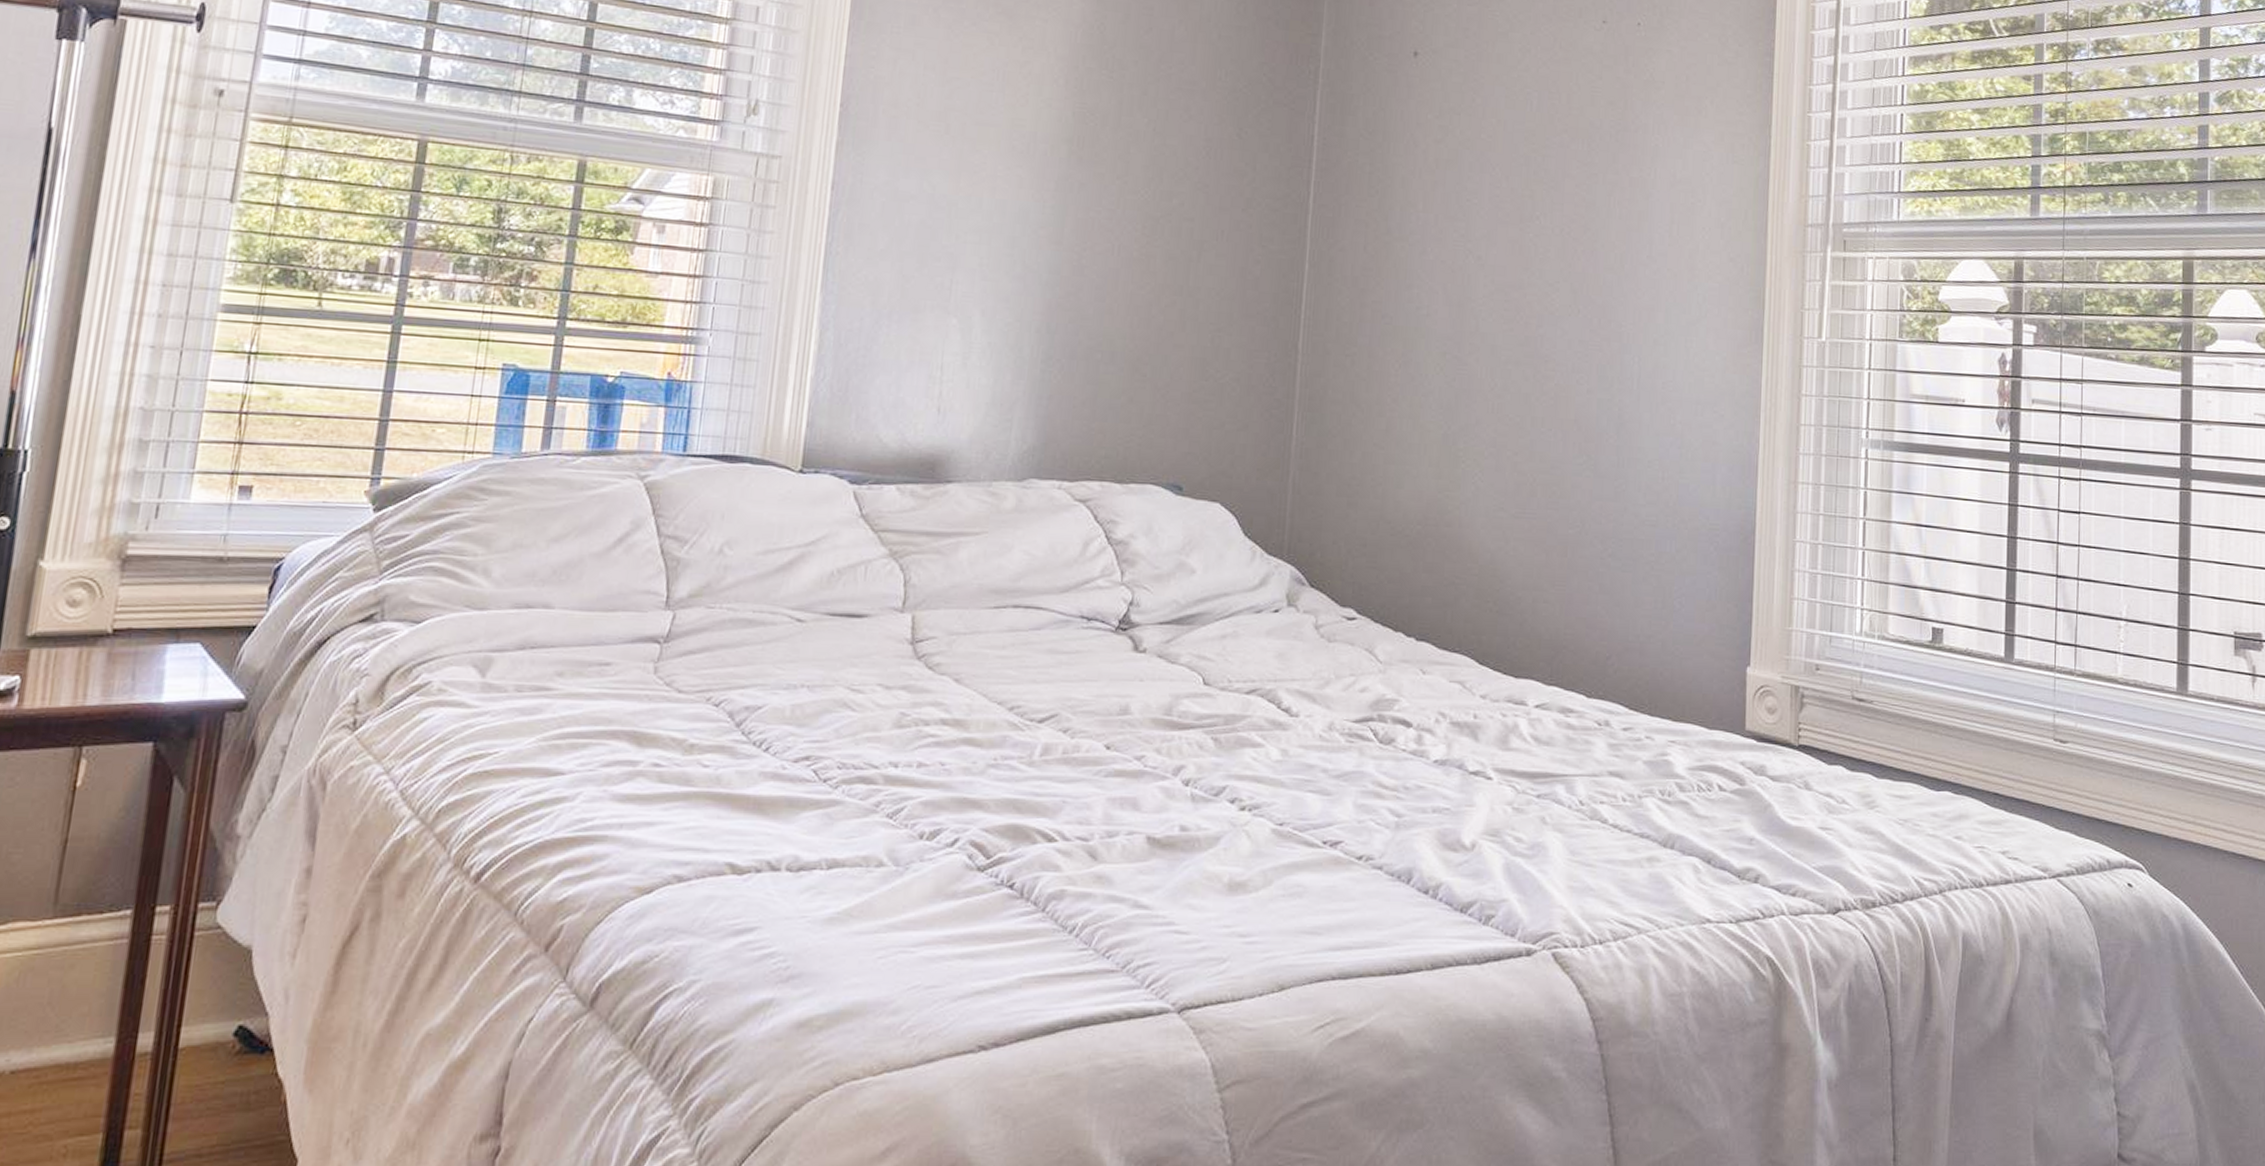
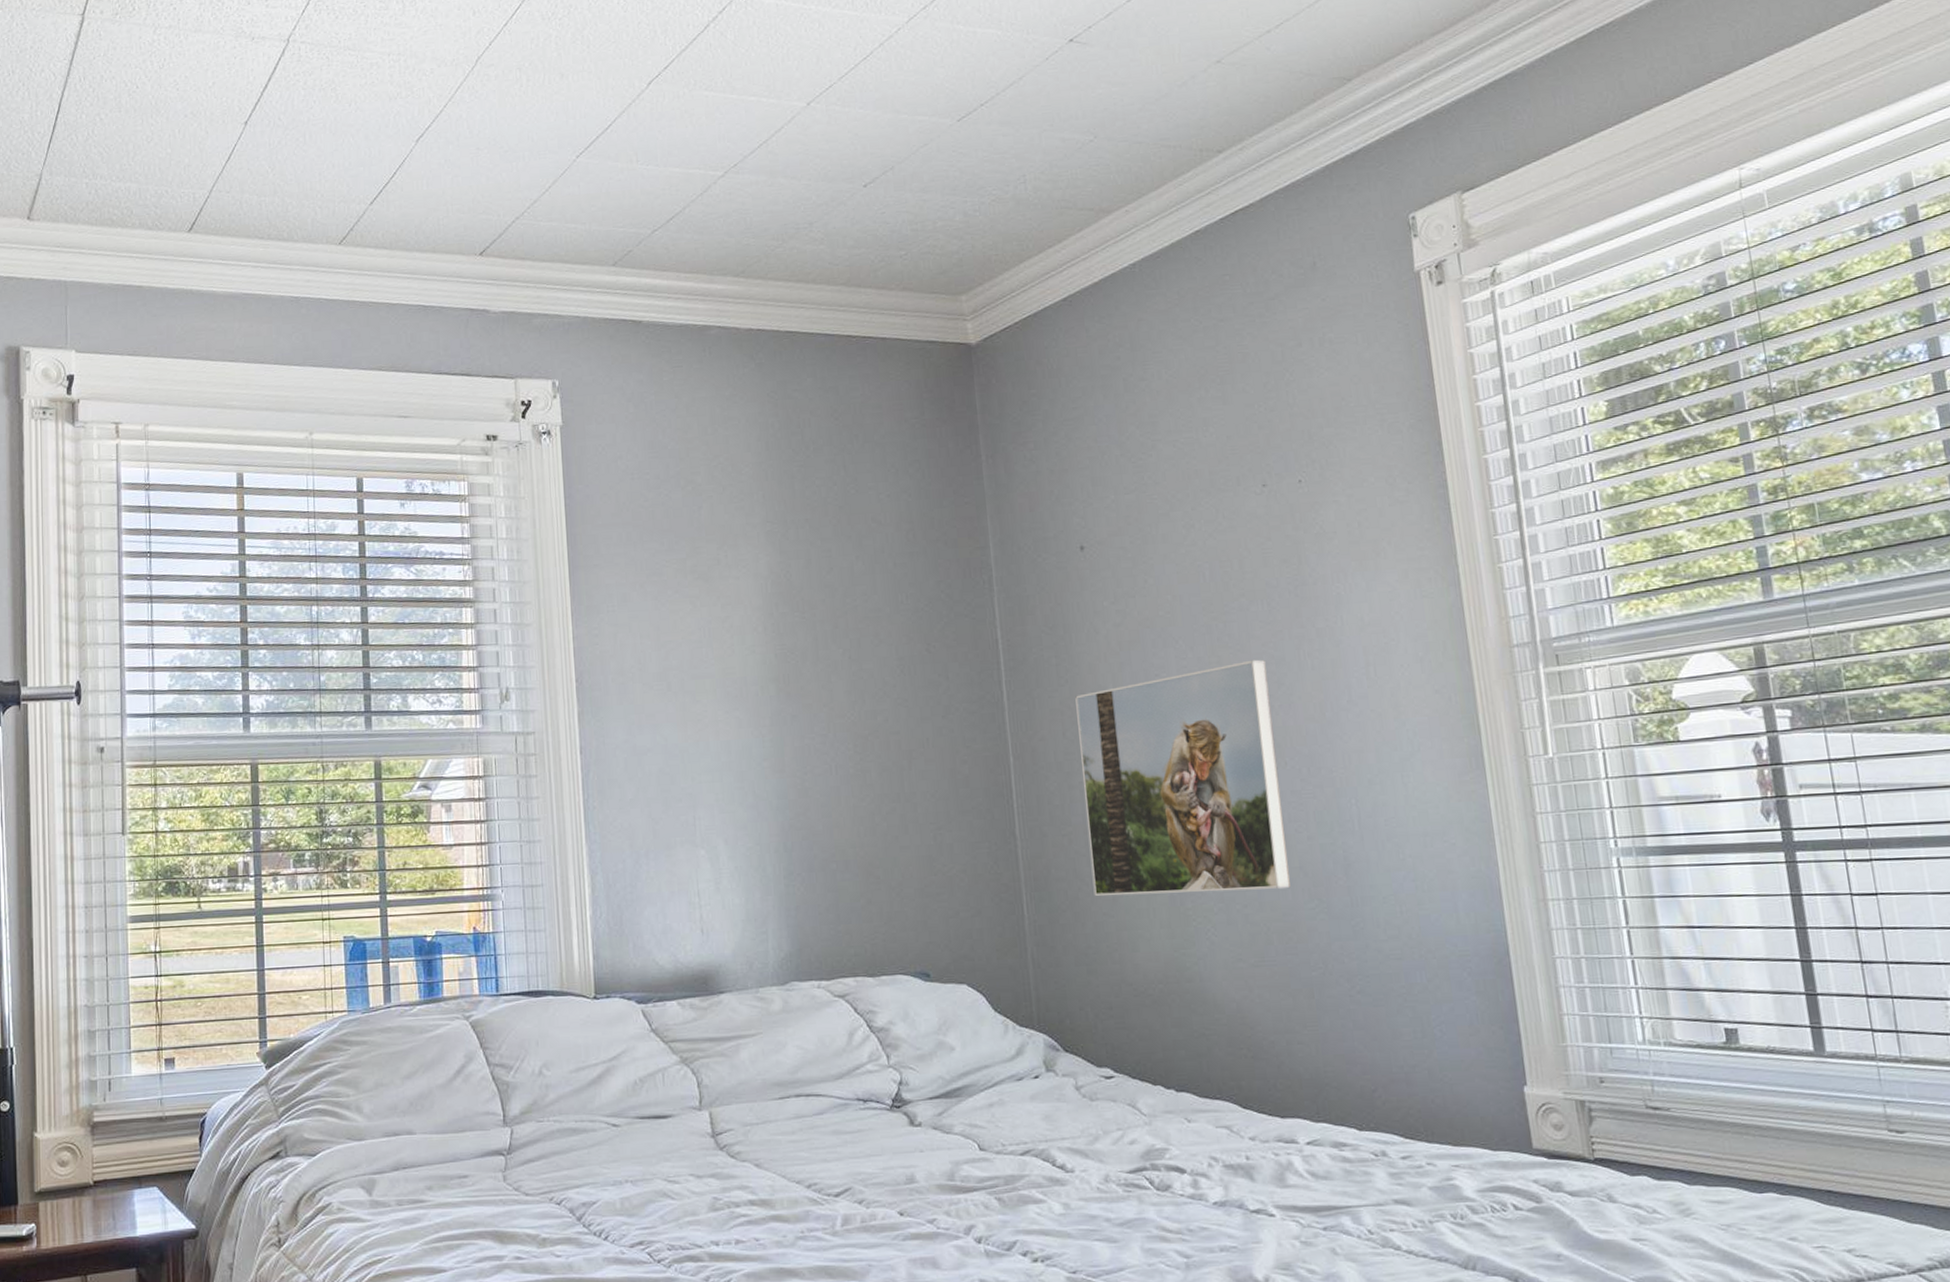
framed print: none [1368,199,1576,440] -> present [1075,659,1290,897]

